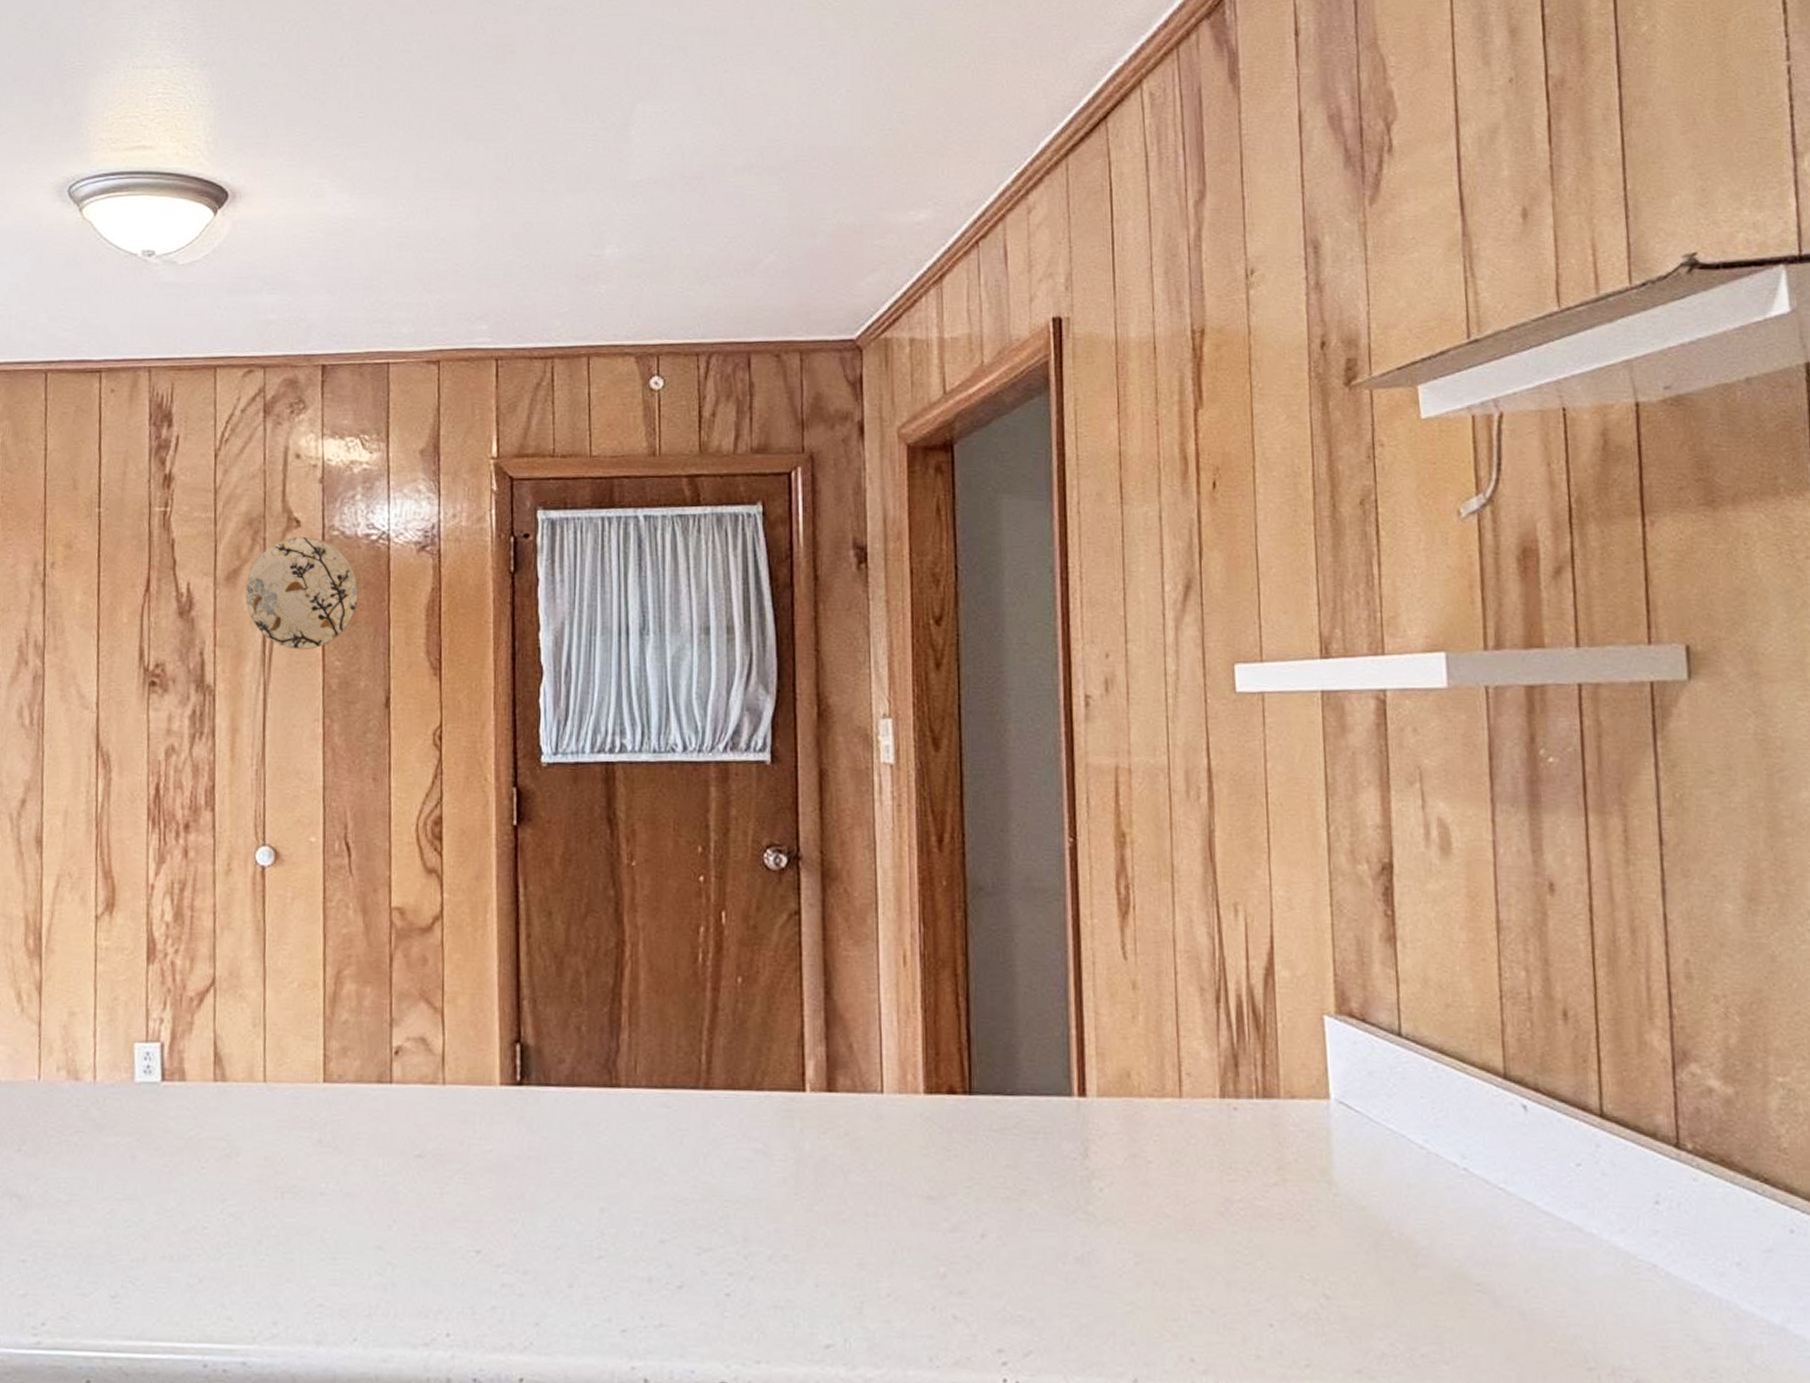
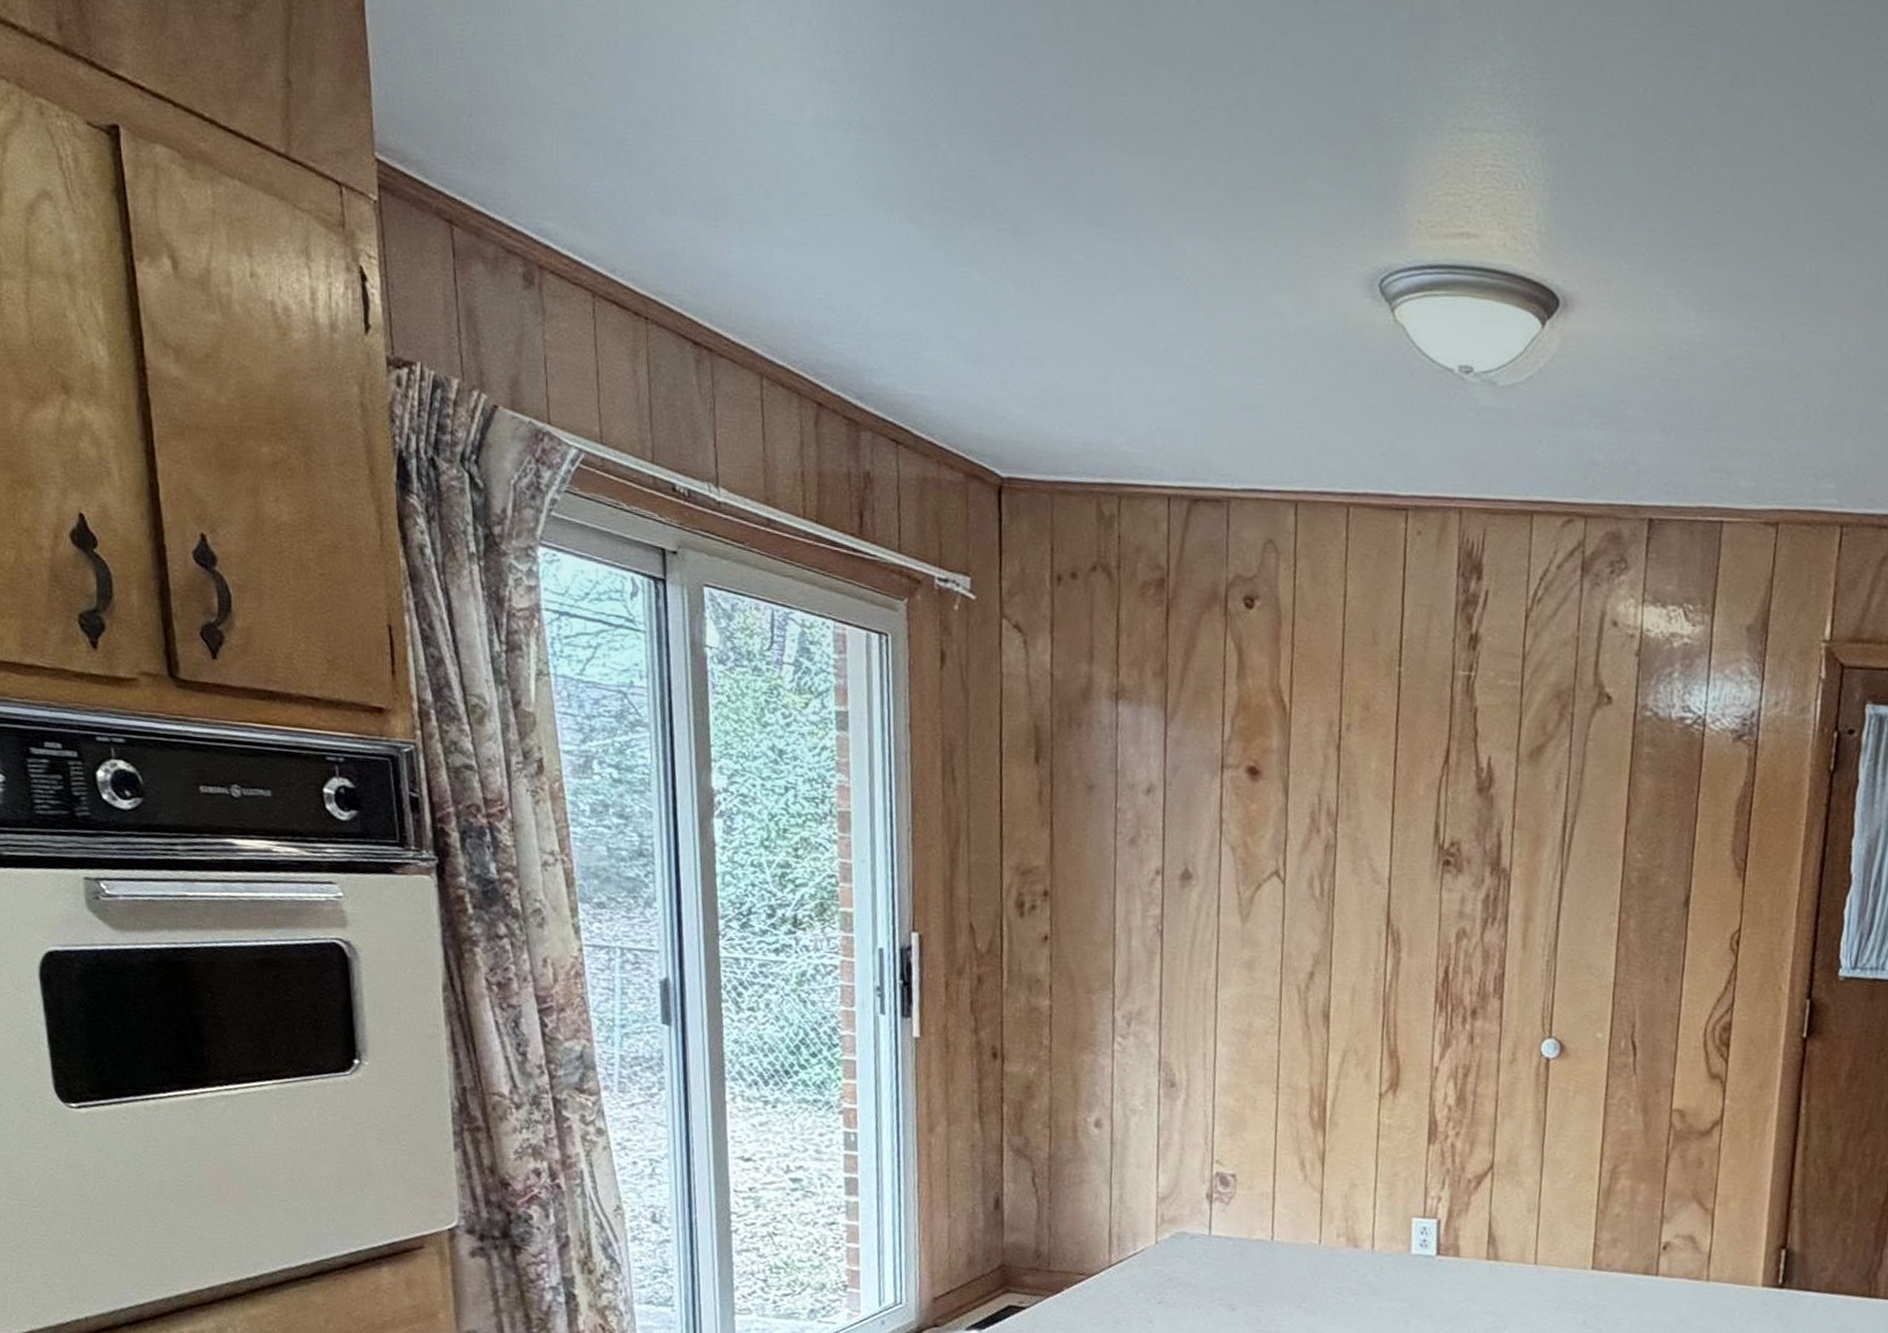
decorative plate: present [245,536,359,650] -> none [1548,714,1668,840]

